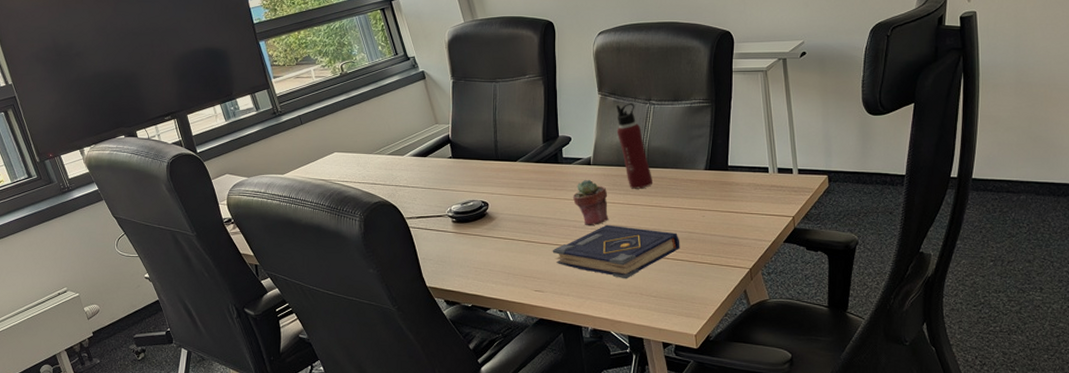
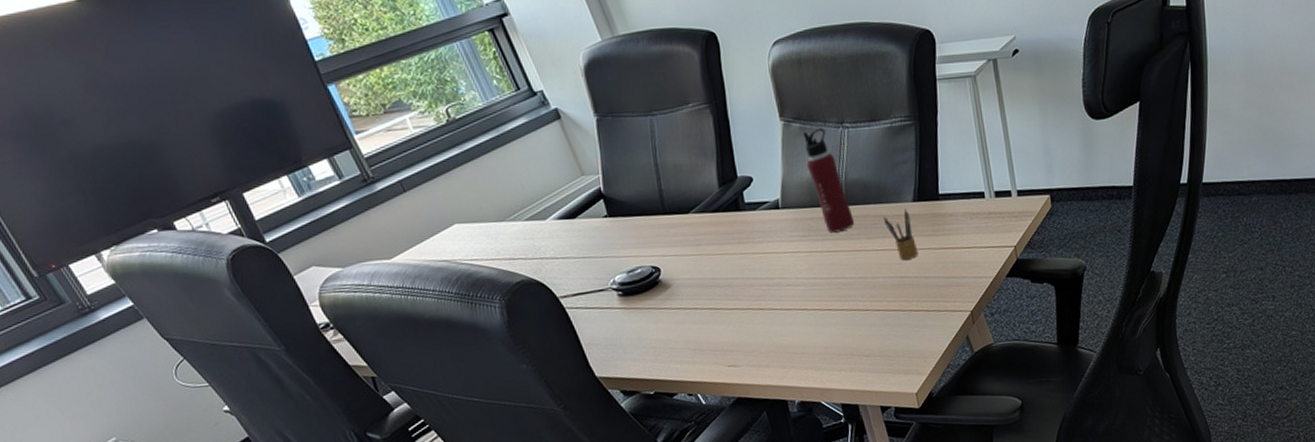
book: present [552,224,680,279] -> none [743,278,892,340]
potted succulent: present [572,179,609,225] -> none [761,226,807,282]
pencil box: none [678,175,706,218] -> present [883,208,918,260]

